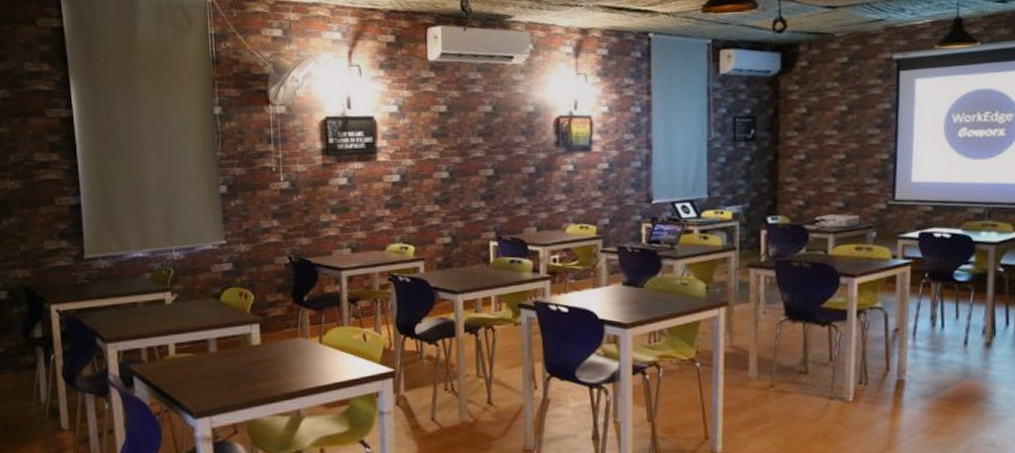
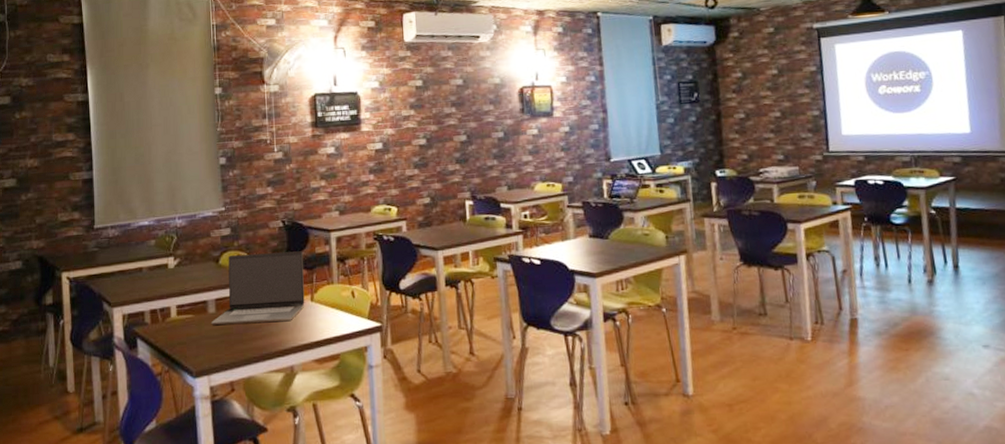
laptop: none [213,290,313,365] -> present [212,251,305,325]

